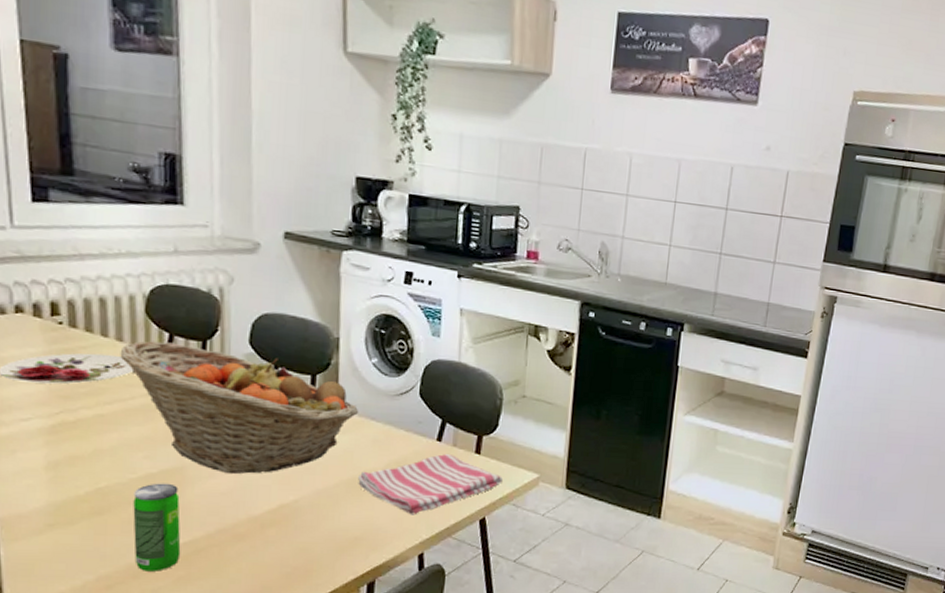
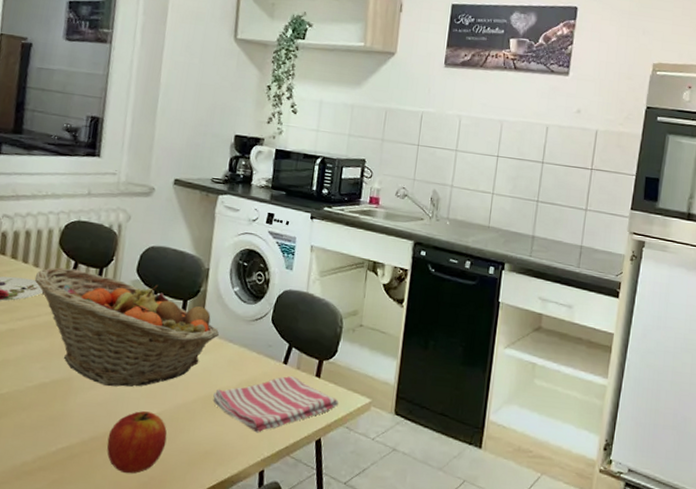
beverage can: present [133,483,181,572] -> none [19,391,64,474]
apple: none [237,499,308,566] -> present [107,411,168,474]

